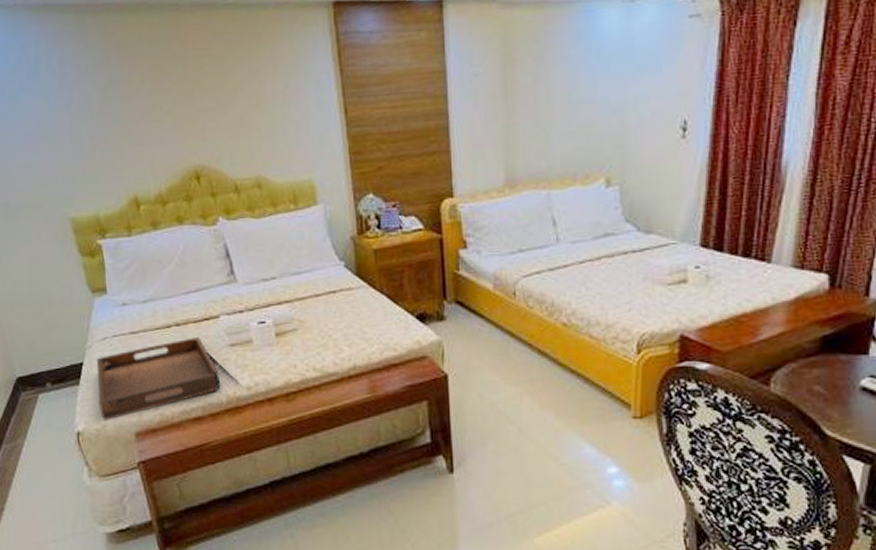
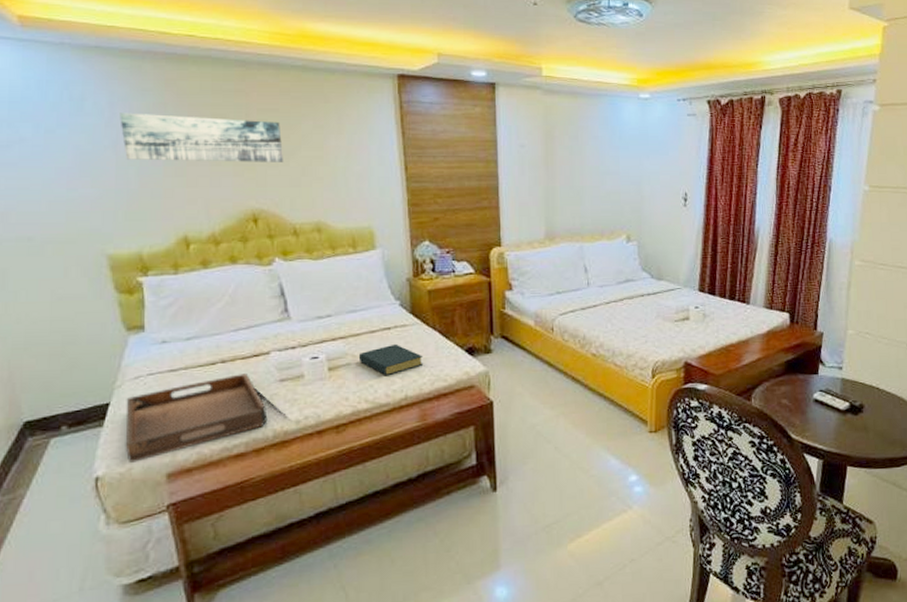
wall art: none [70,68,221,121] -> present [120,112,283,162]
hardback book: none [304,308,372,344] -> present [358,343,424,376]

